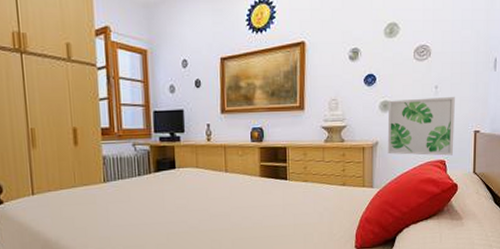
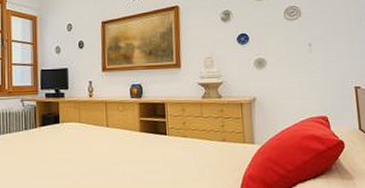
wall art: present [387,97,455,156] -> none [263,54,335,112]

